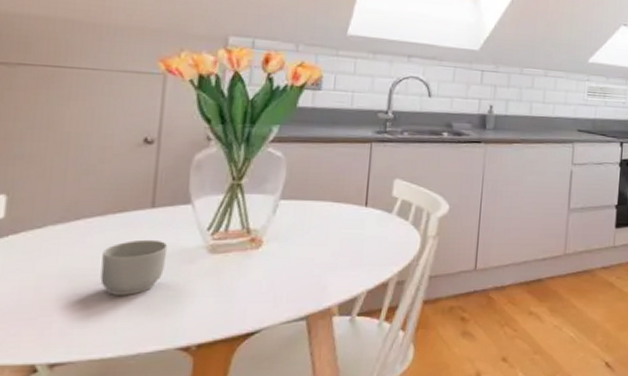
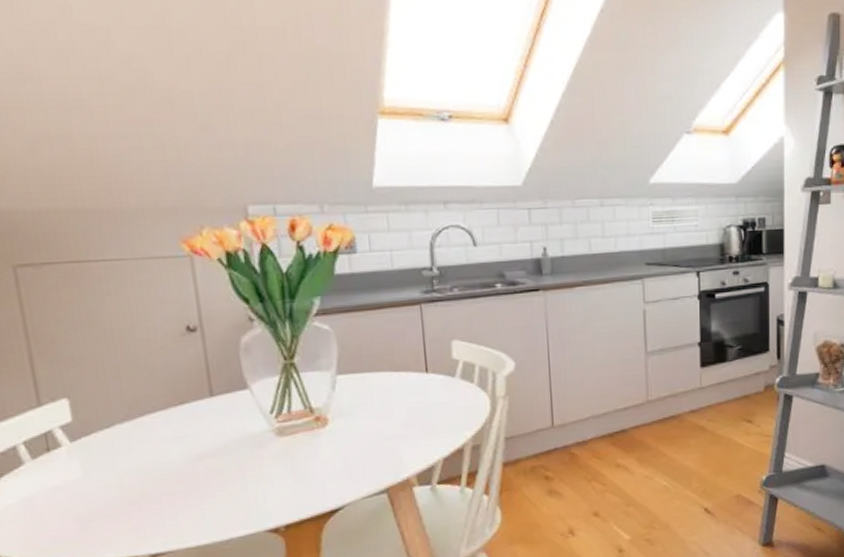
mug: present [100,239,168,295] -> none [174,428,237,486]

